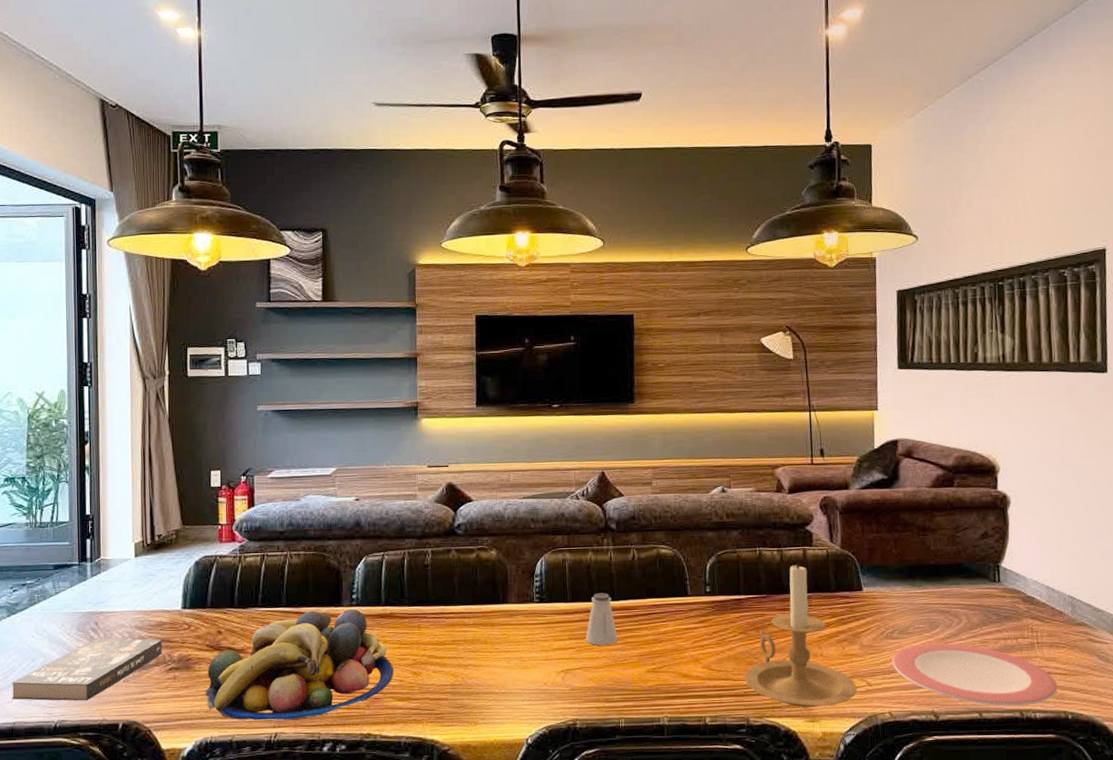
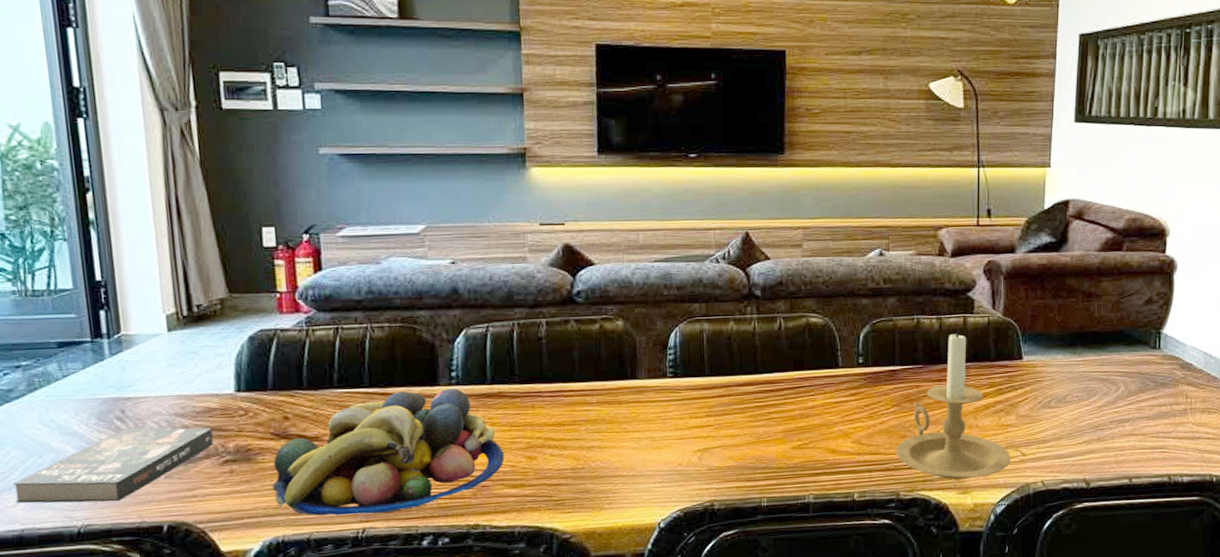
saltshaker: present [586,593,619,645] -> none [726,366,762,422]
plate: present [892,642,1058,706] -> none [1048,410,1206,472]

